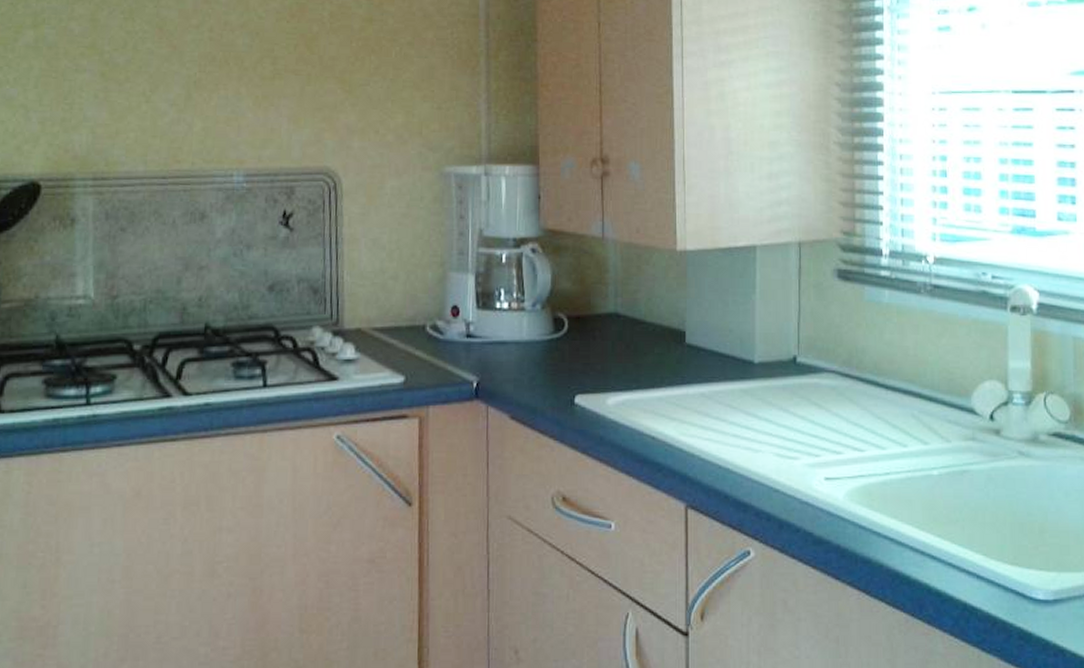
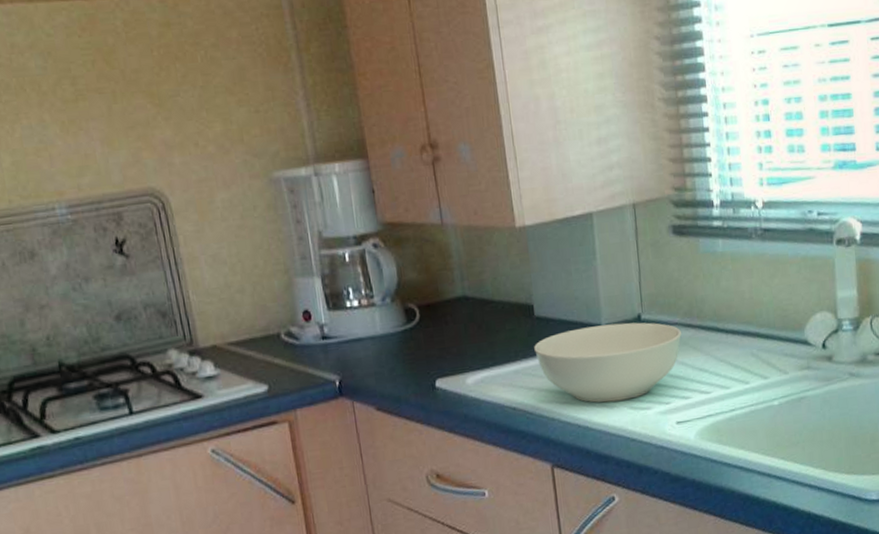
bowl: none [680,362,839,445] -> present [533,322,682,403]

